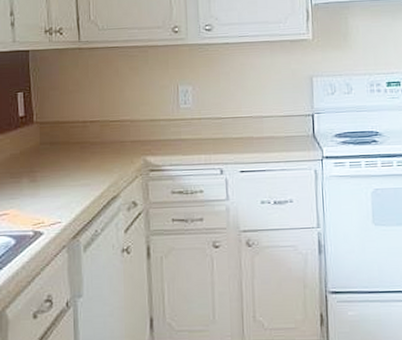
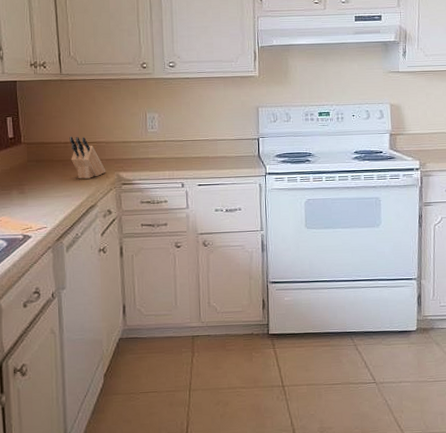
knife block: none [88,114,131,165] -> present [69,136,106,179]

